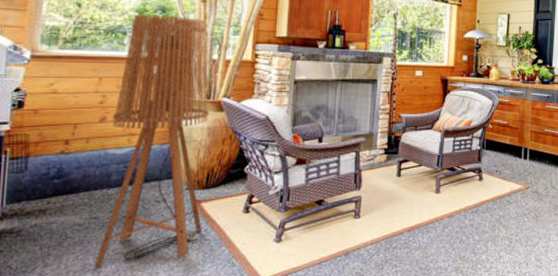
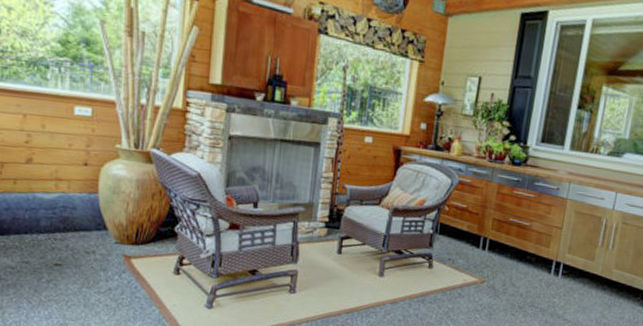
floor lamp: present [94,14,210,270] -> none [27,45,138,314]

